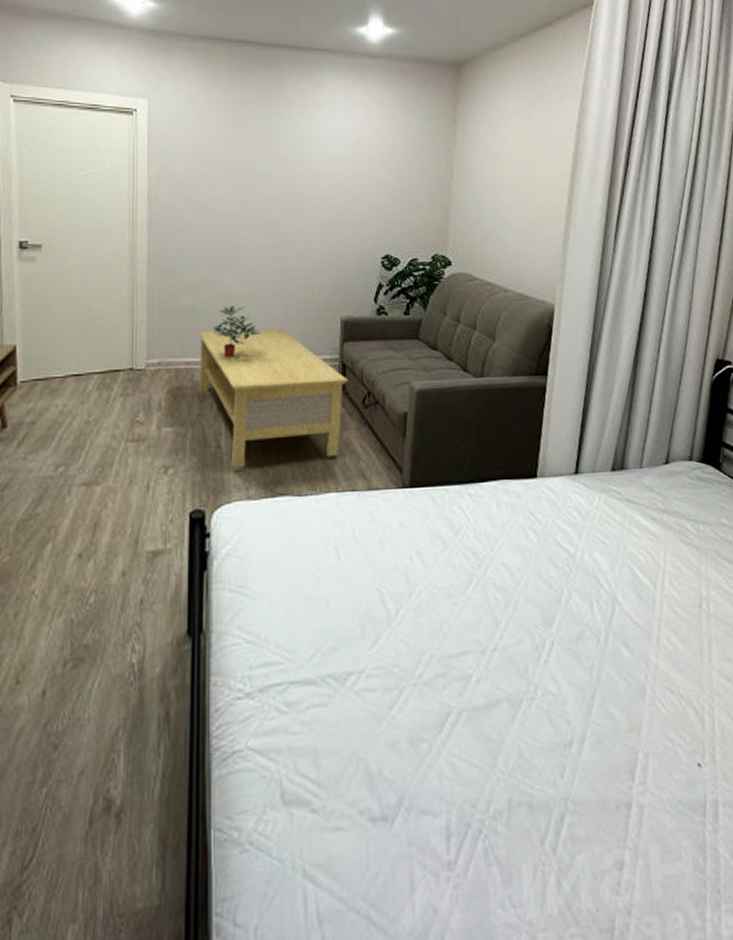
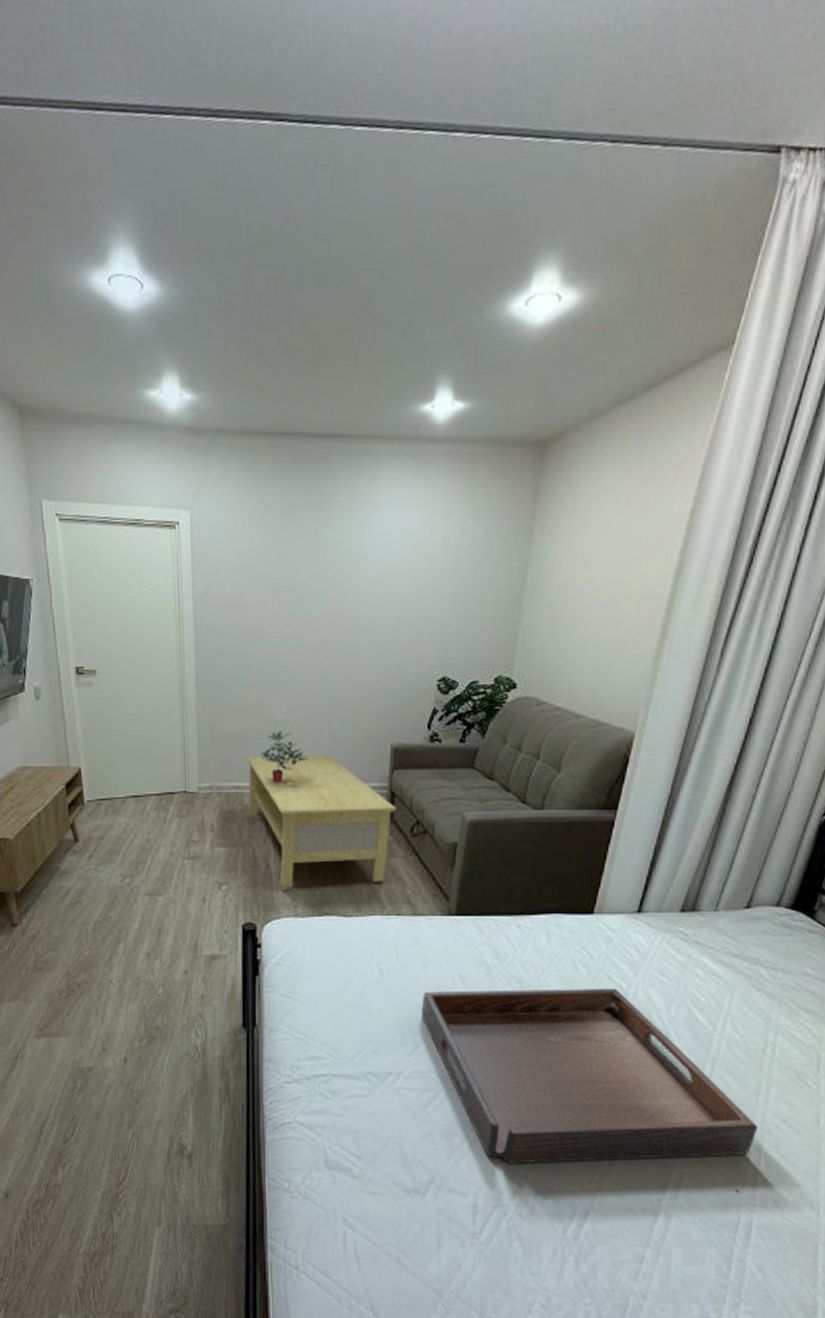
serving tray: none [380,553,708,768] -> present [421,988,759,1164]

